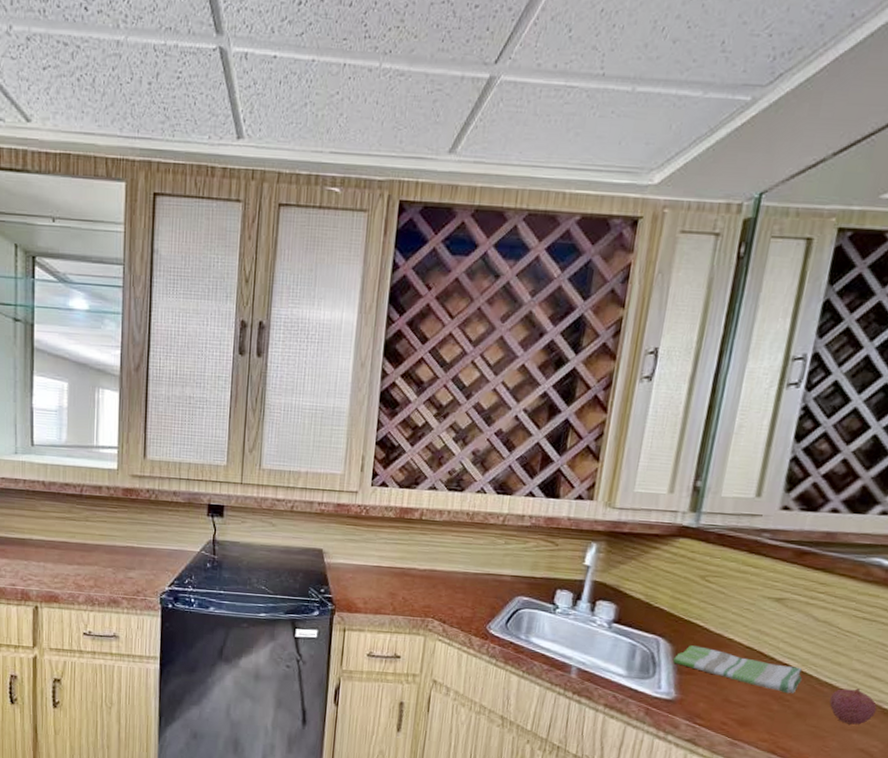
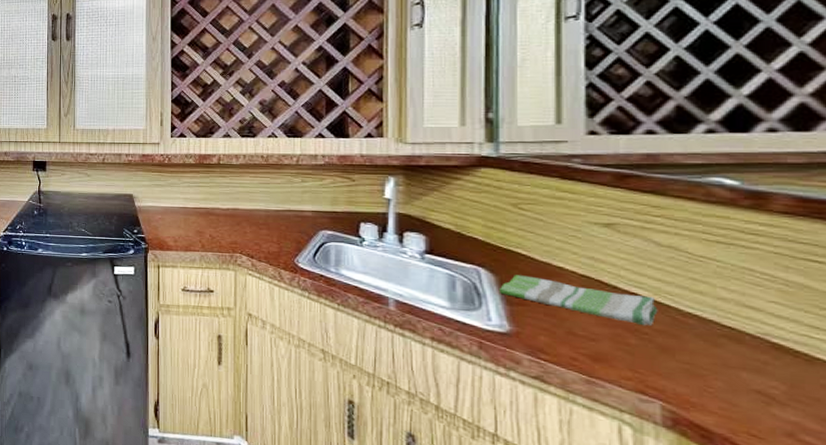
fruit: present [829,688,877,725] -> none [700,320,764,362]

